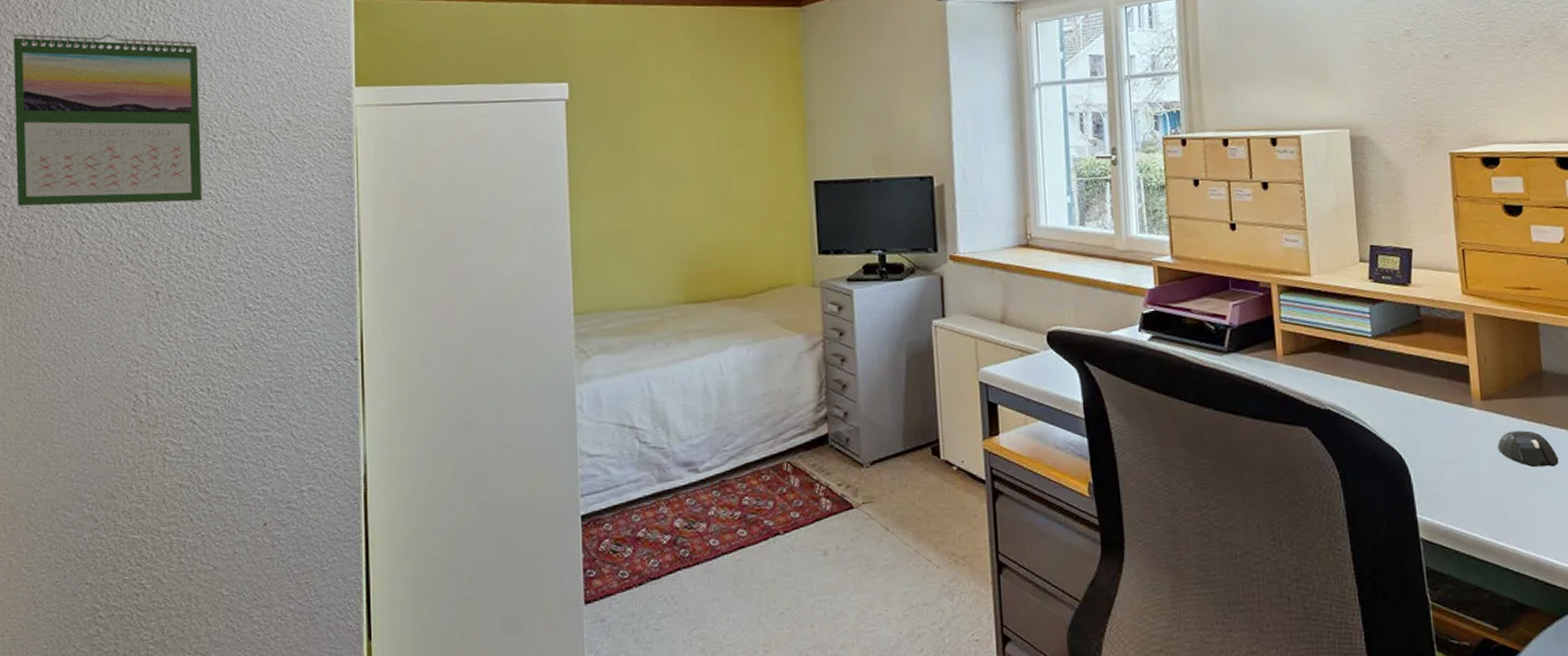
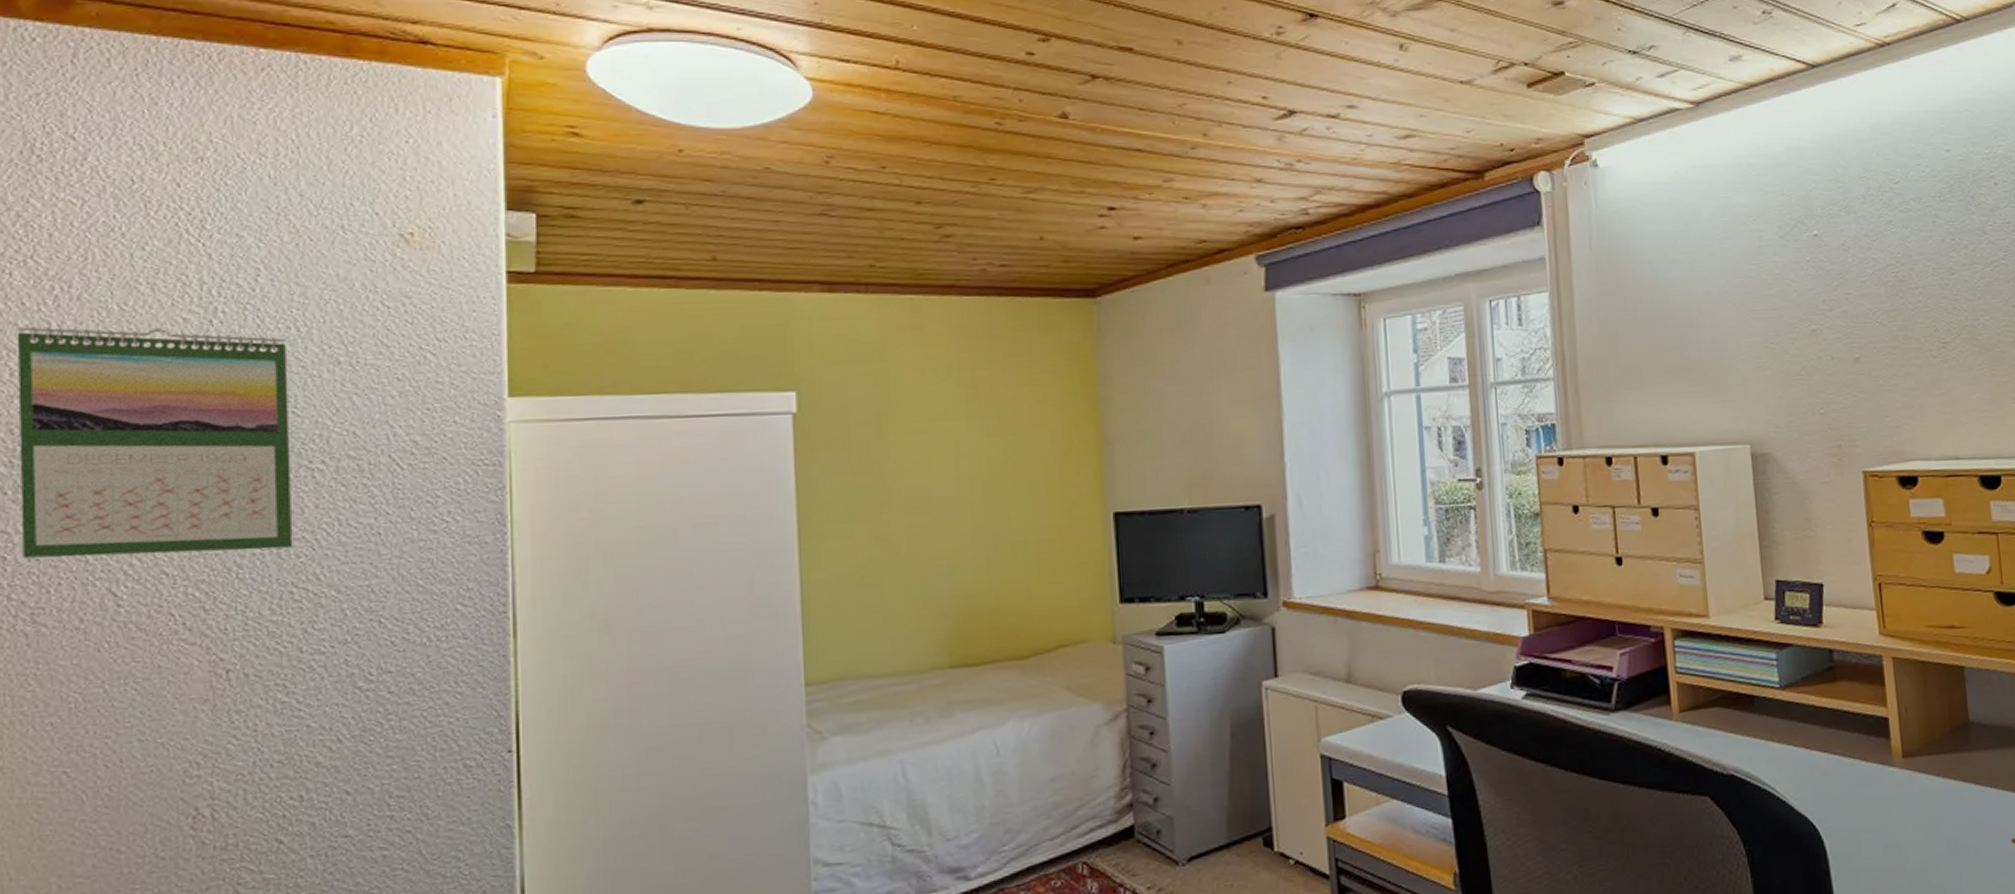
mouse: present [1498,430,1559,468] -> none [1922,791,1990,834]

